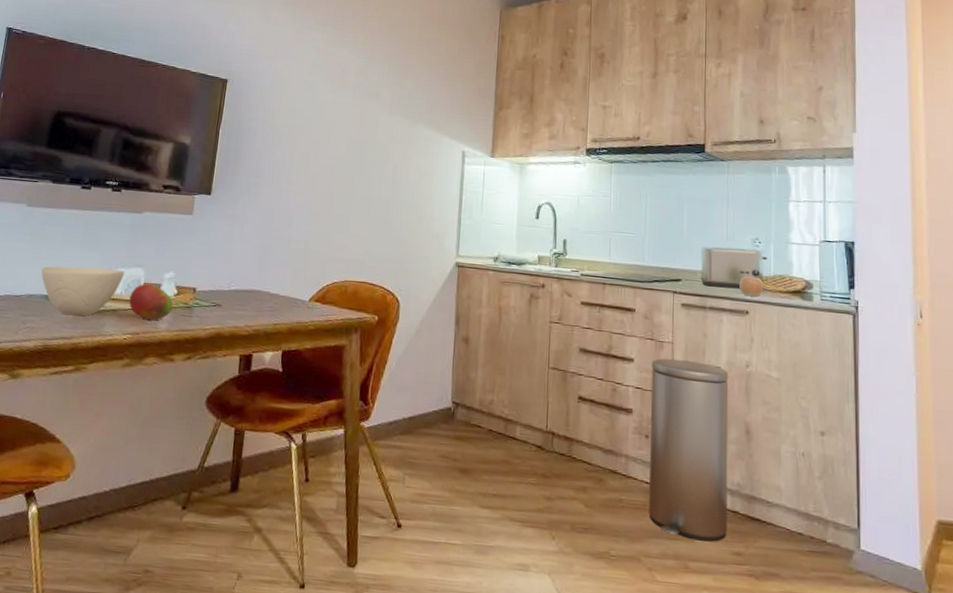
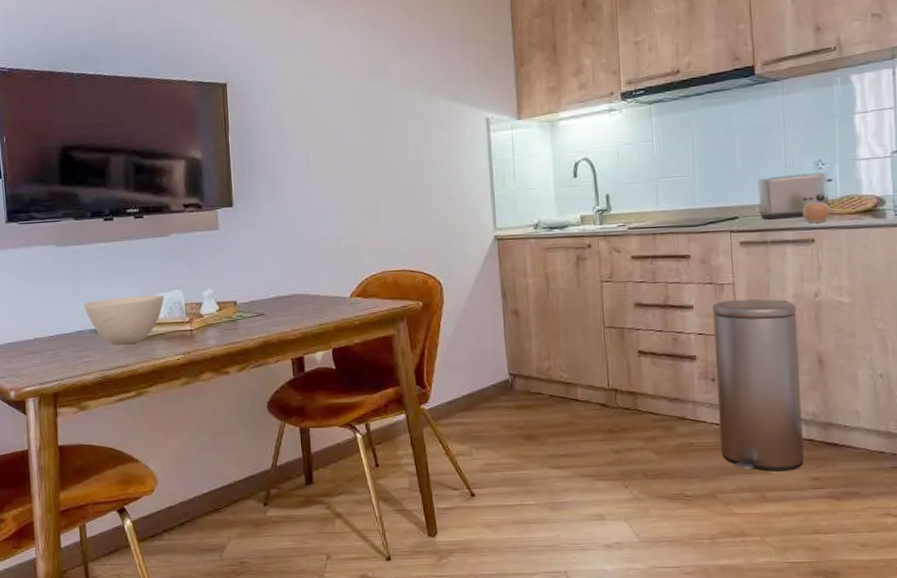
fruit: present [129,283,173,321] -> none [174,303,218,339]

